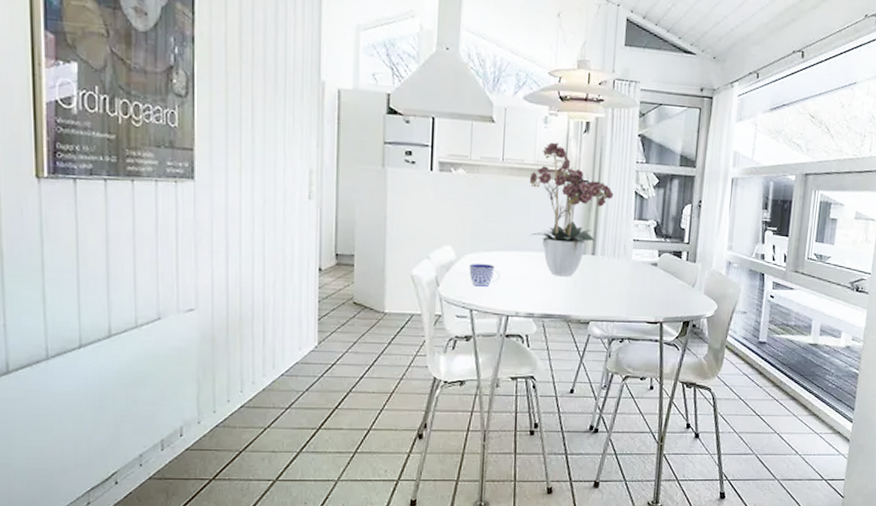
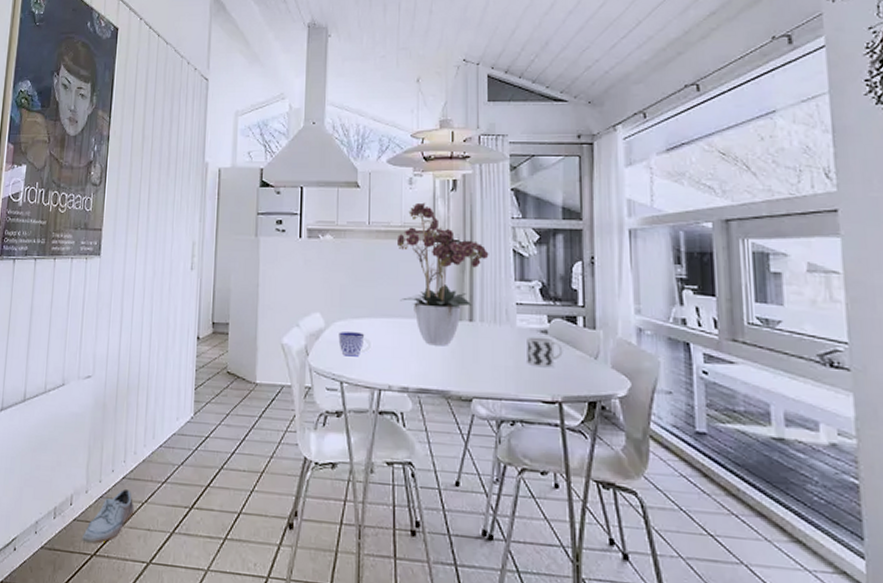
shoe: none [196,418,256,470] -> present [81,489,135,544]
cup: none [638,268,668,295] -> present [527,336,563,368]

